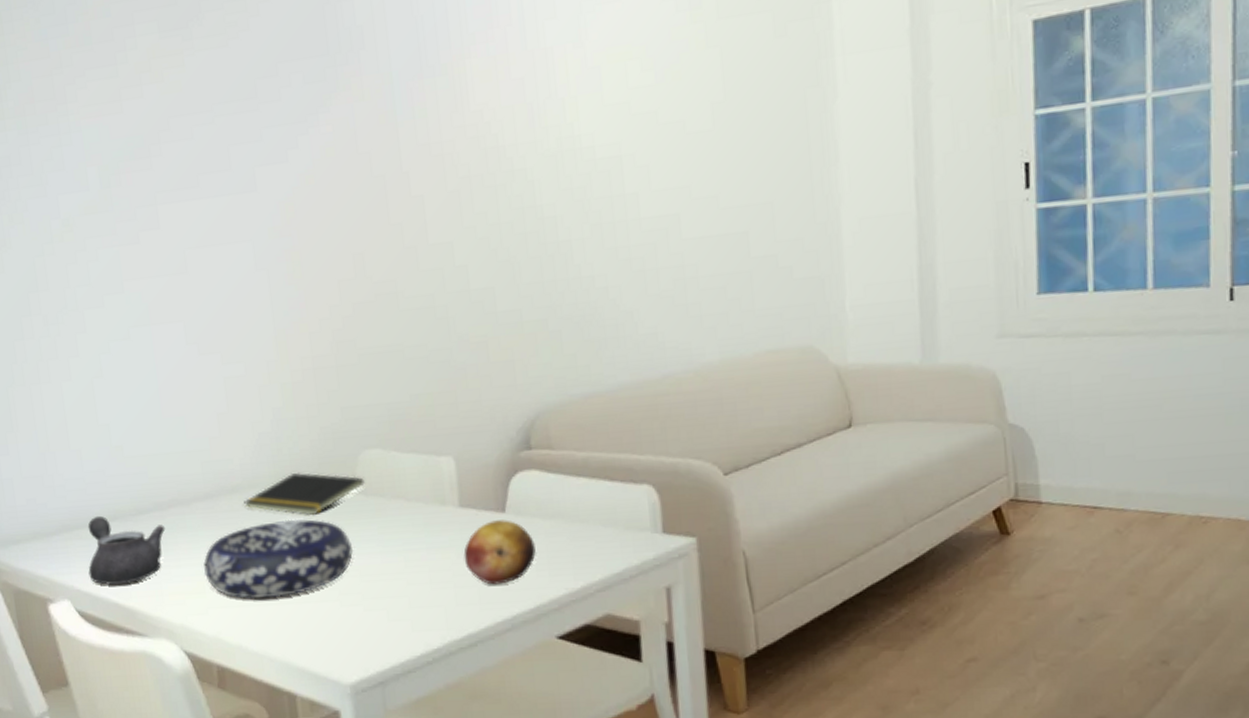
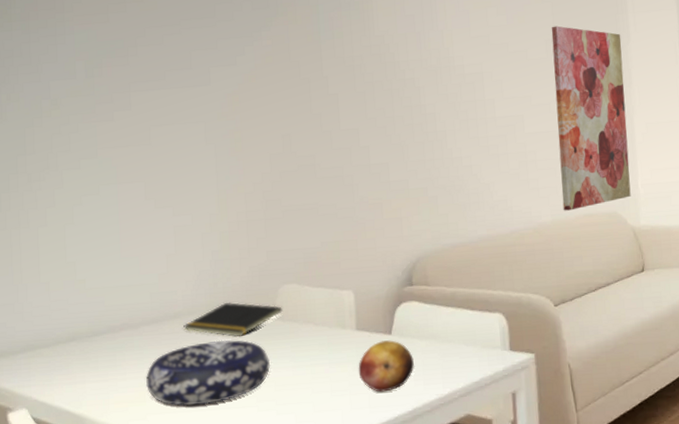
teapot: present [87,515,166,586] -> none [46,337,116,396]
wall art: none [719,81,835,346] -> present [551,26,631,211]

